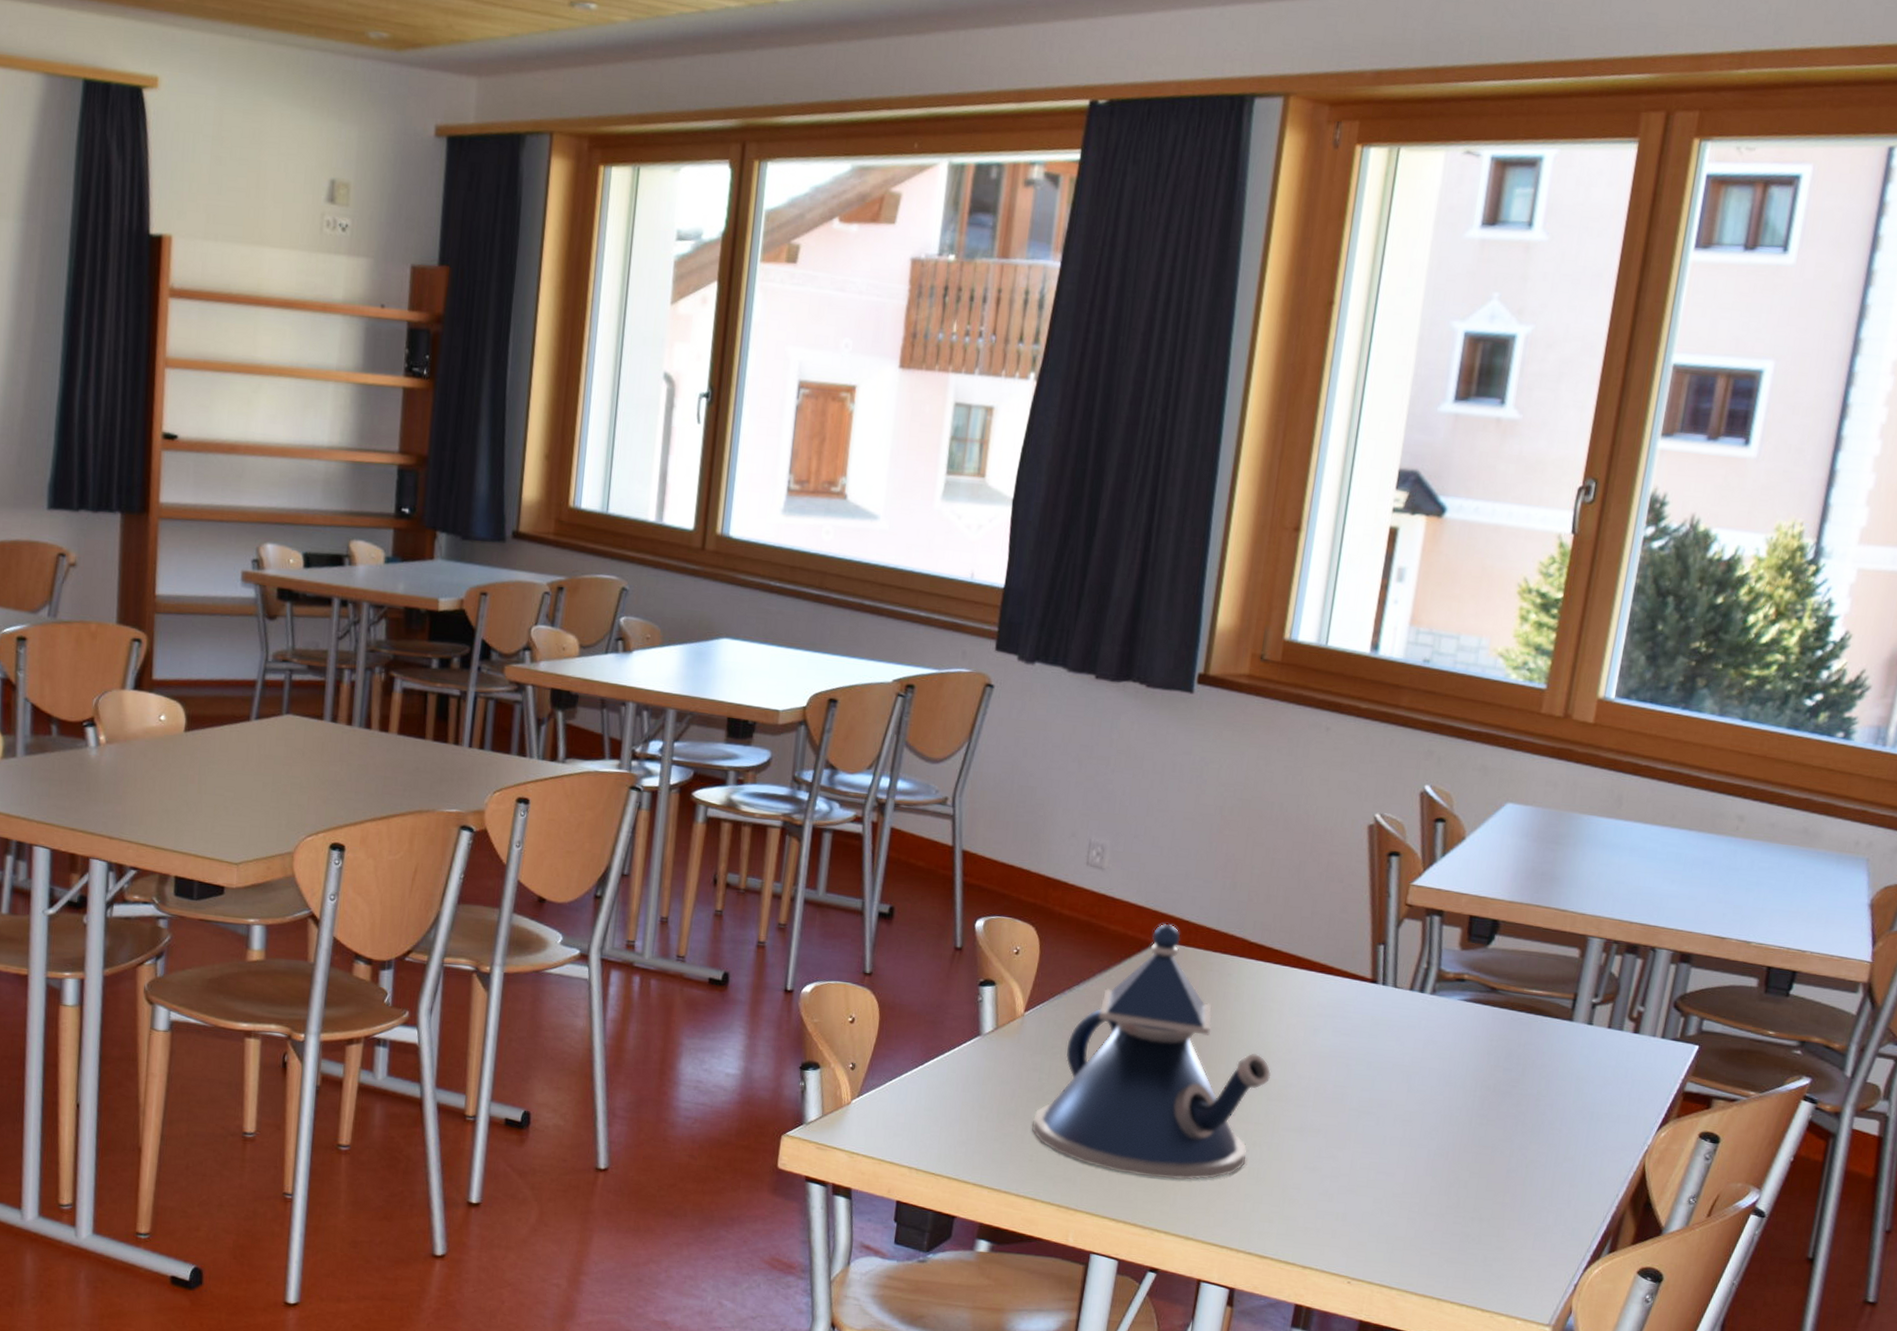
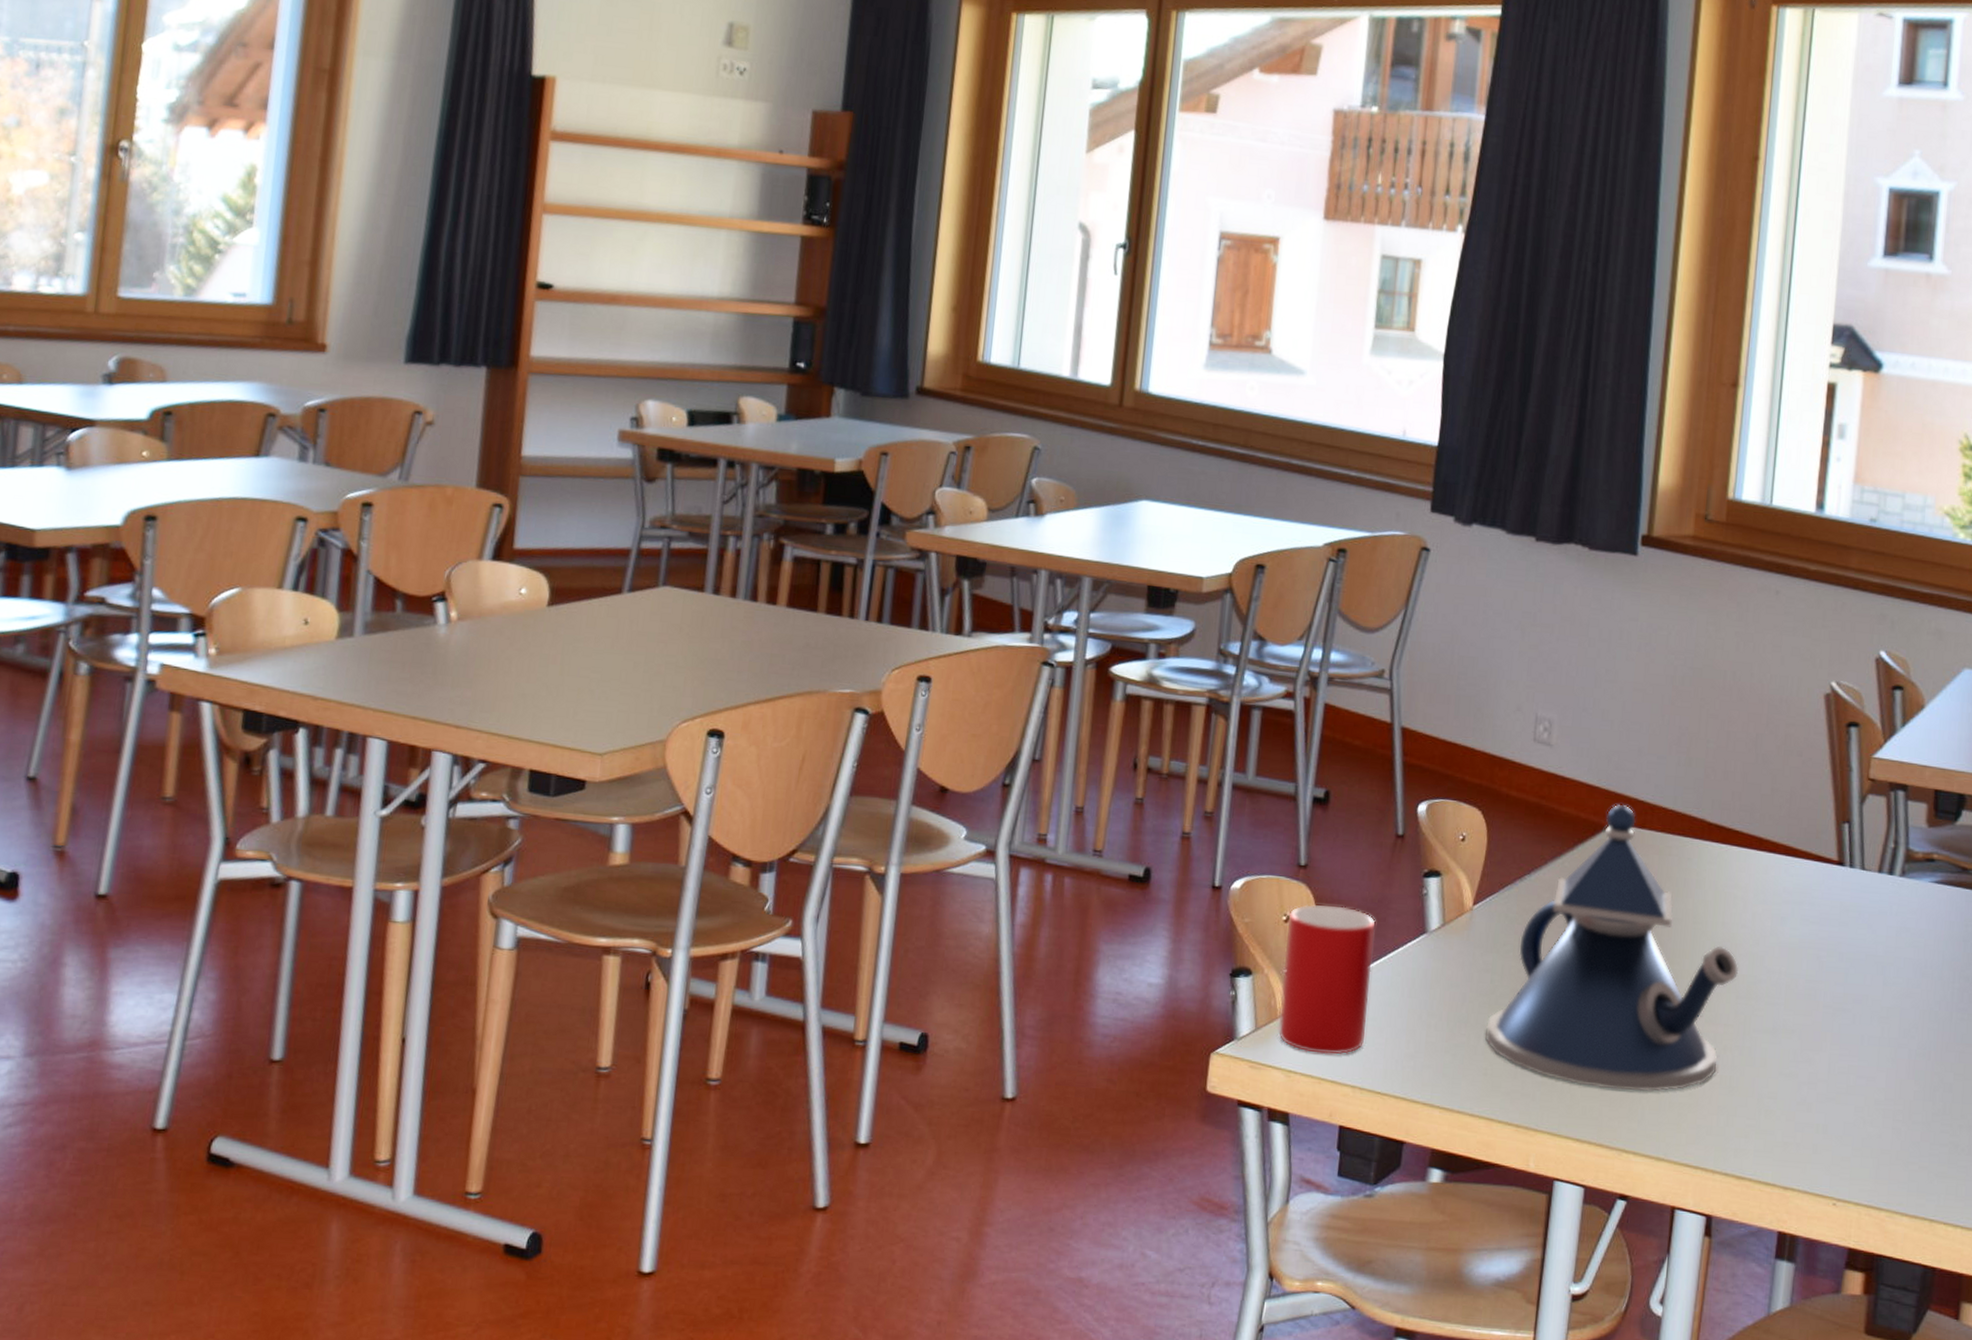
cup: none [843,1007,934,1140] -> present [1278,904,1376,1055]

